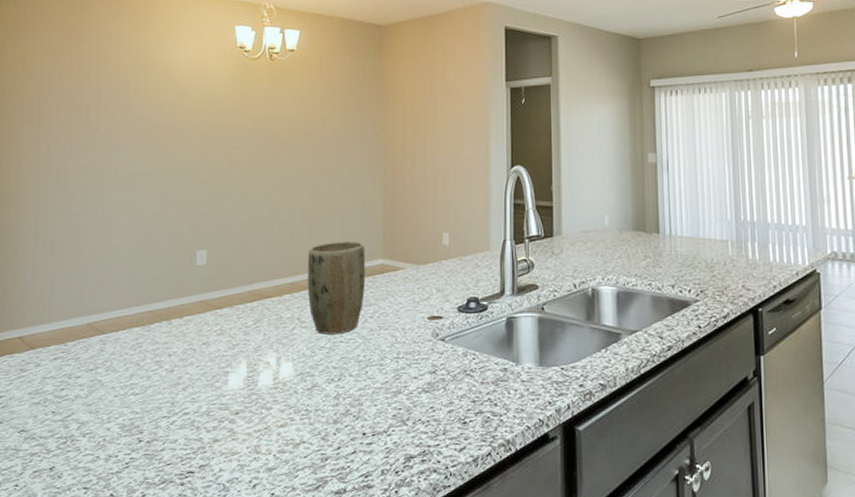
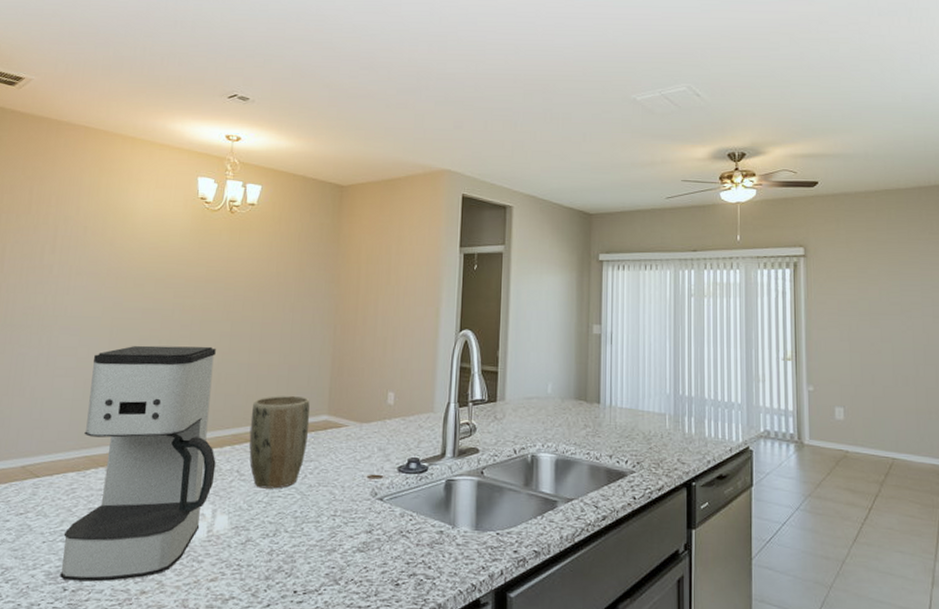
coffee maker: none [134,196,276,432] -> present [60,345,216,582]

